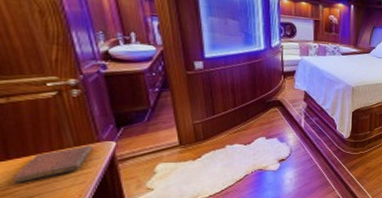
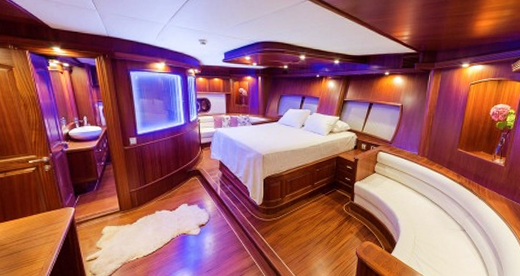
notebook: present [13,145,93,183] -> none [8,211,59,240]

